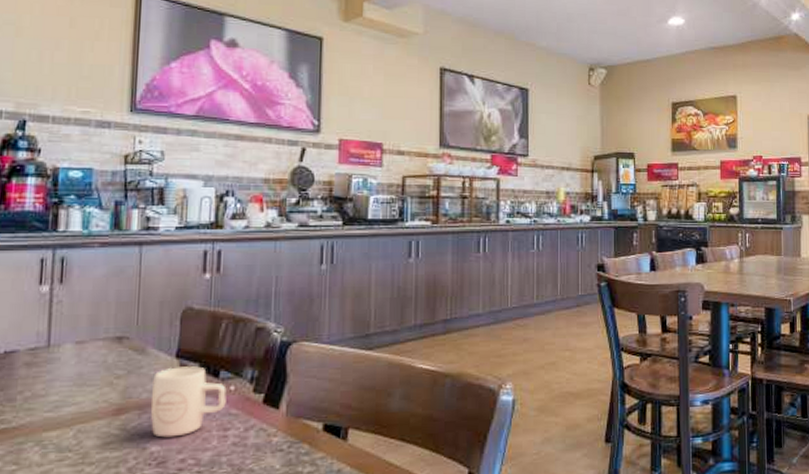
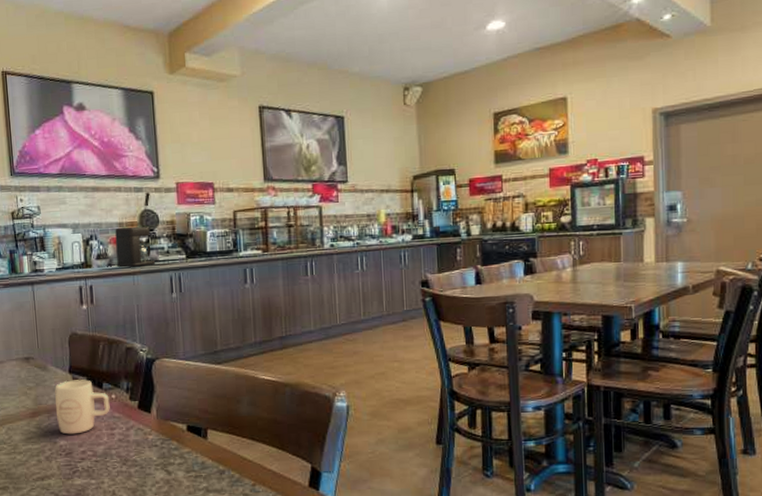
coffee maker: none [255,184,305,231] -> present [115,227,156,268]

